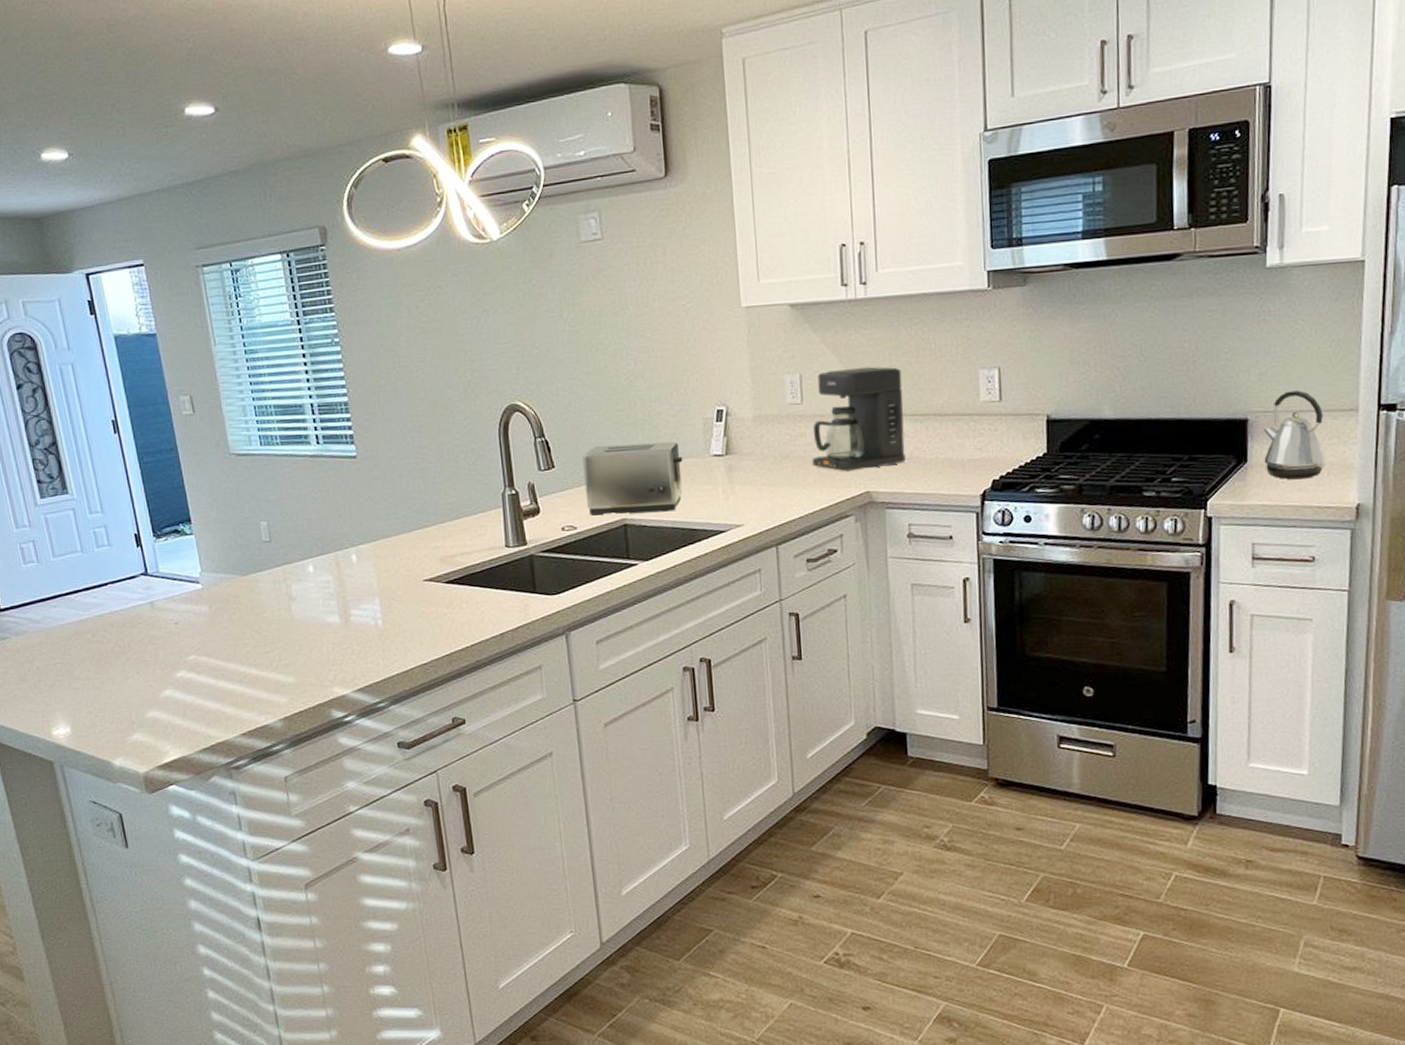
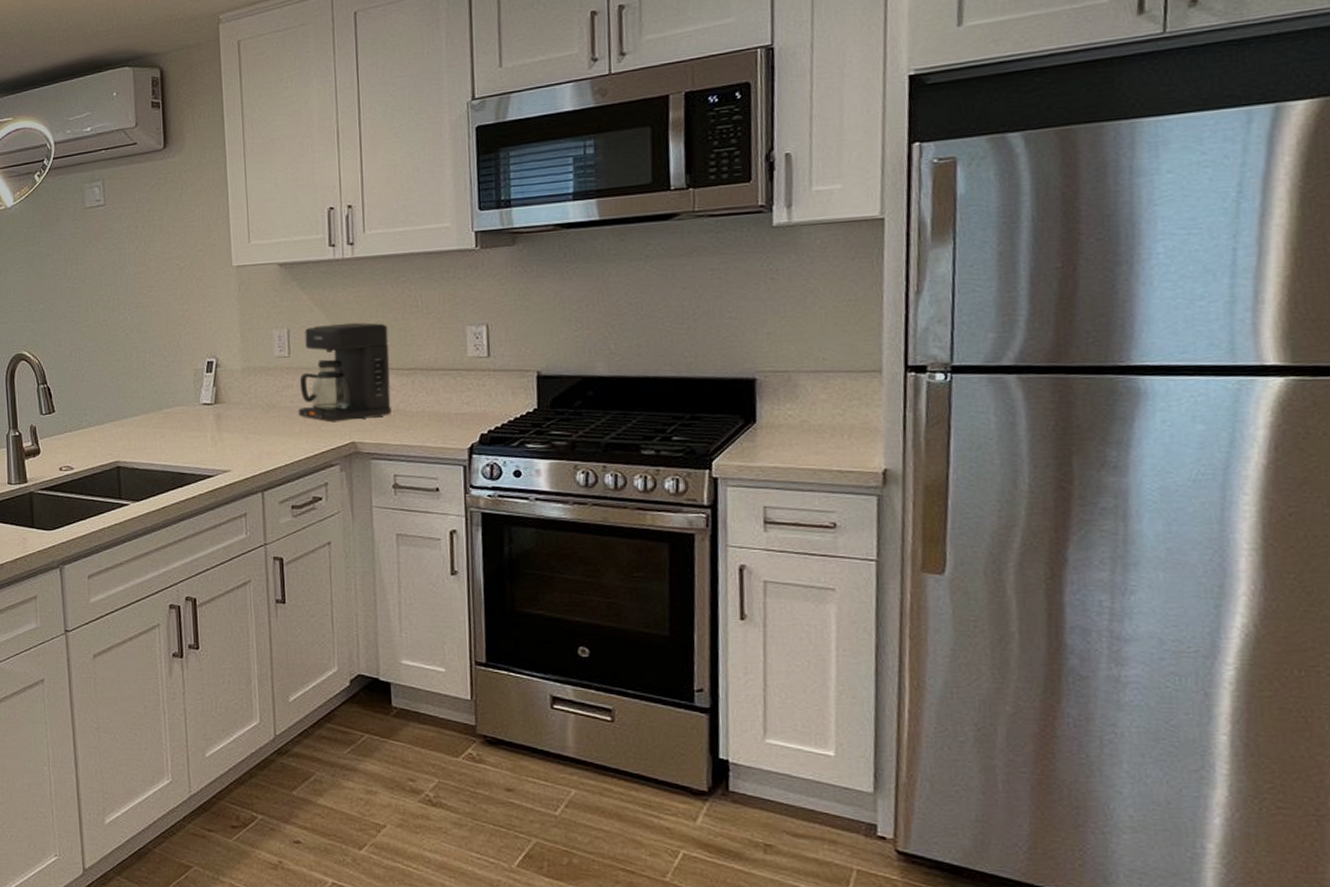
toaster: present [582,441,683,516] -> none [81,390,174,457]
kettle: present [1264,390,1326,480] -> none [775,350,847,442]

